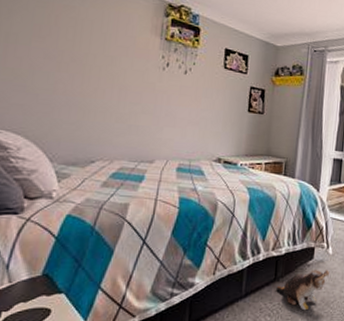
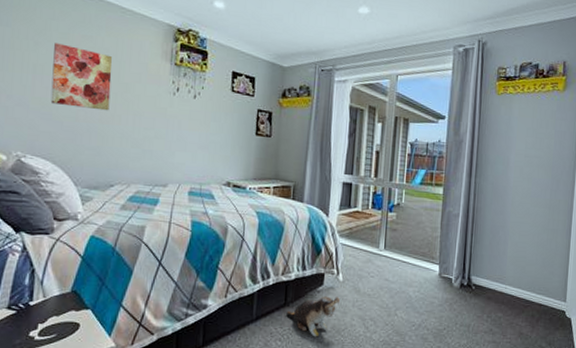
wall art: none [24,11,97,84] -> present [50,43,113,111]

